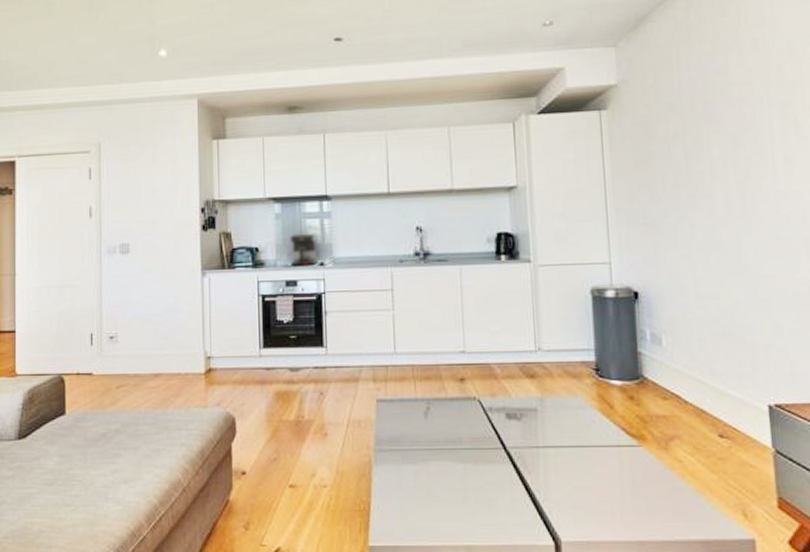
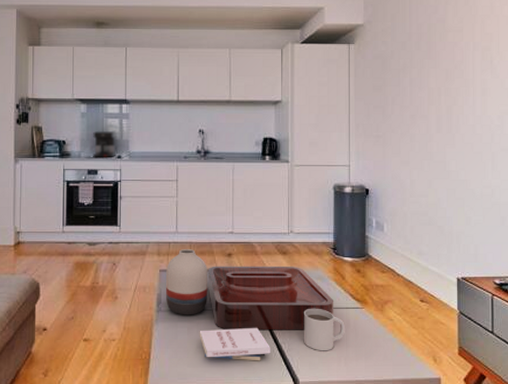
vase: none [385,374,437,456] -> present [166,249,207,315]
books: none [429,470,521,514] -> present [199,327,270,361]
decorative tray: none [435,392,603,475] -> present [207,266,334,330]
mug: none [561,446,619,502] -> present [303,308,346,351]

